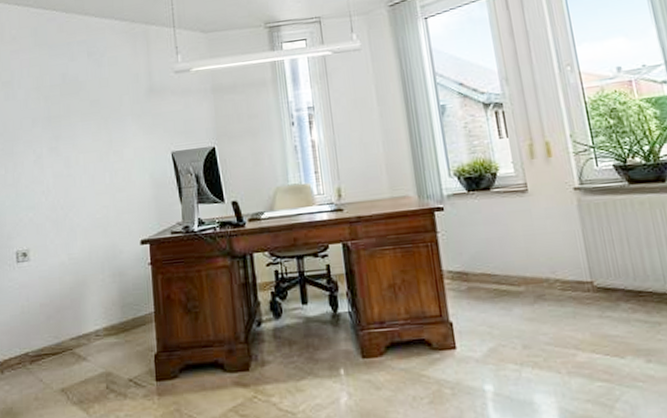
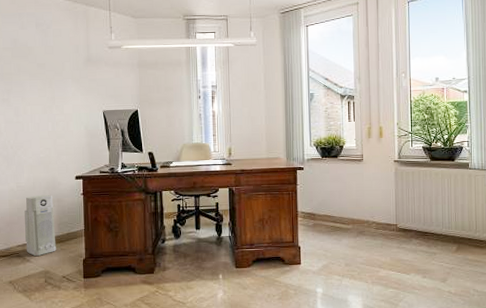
air purifier: none [78,267,120,352] -> present [24,194,56,256]

